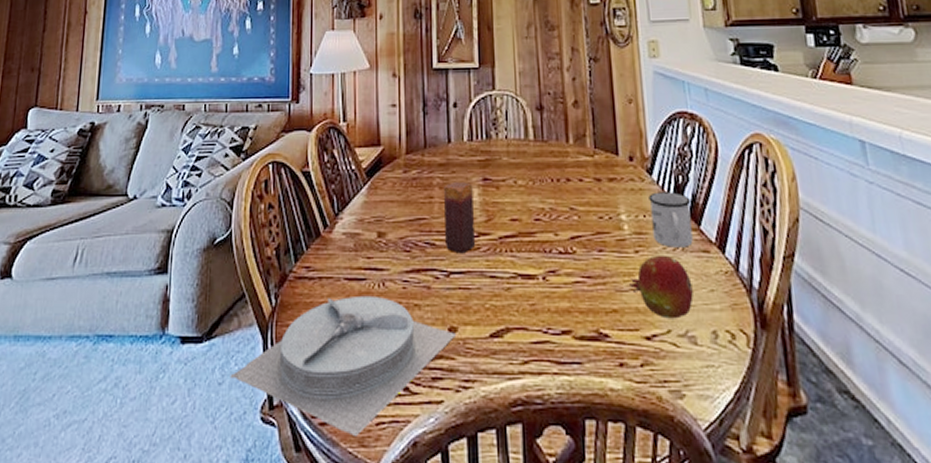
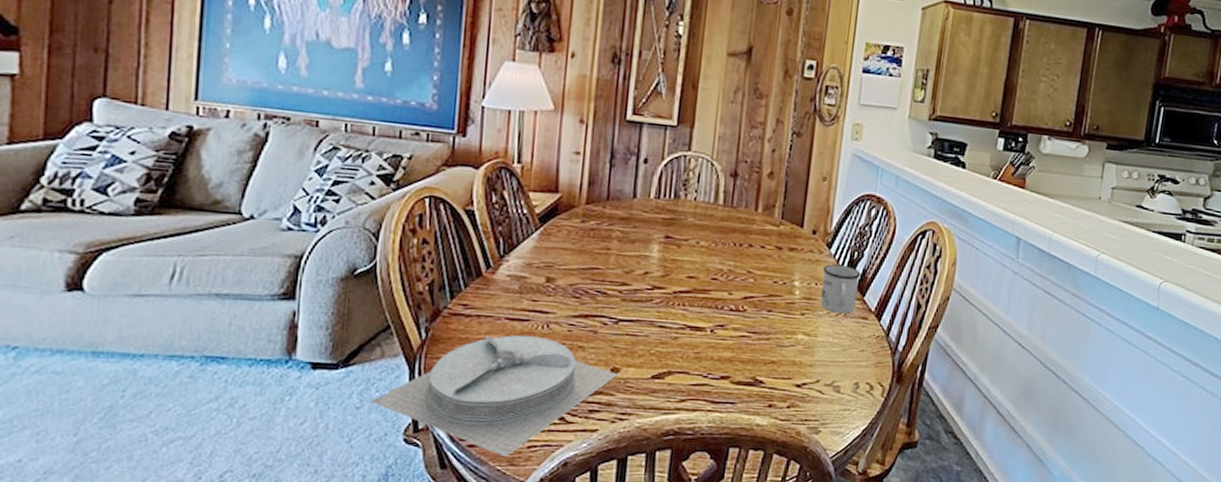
candle: present [443,181,476,254] -> none [618,235,653,304]
fruit: present [628,254,694,319] -> none [789,318,847,372]

